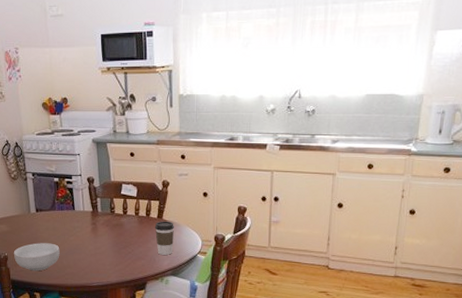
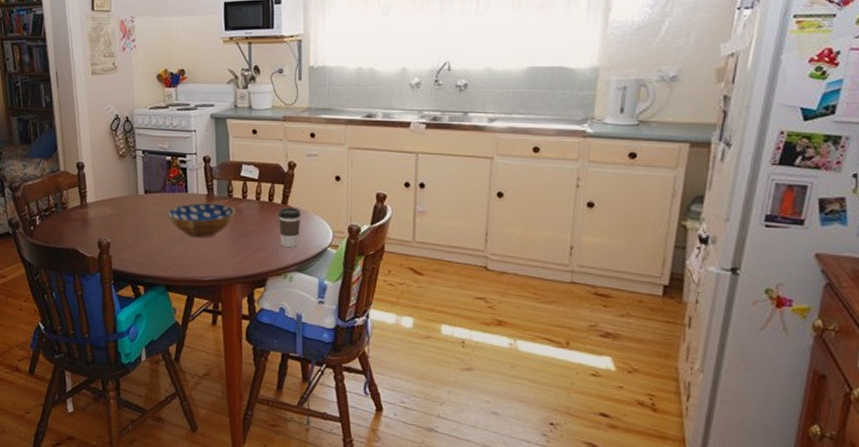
cereal bowl: present [13,243,60,271] -> none [116,228,169,261]
bowl: none [57,218,118,249] -> present [167,202,236,238]

